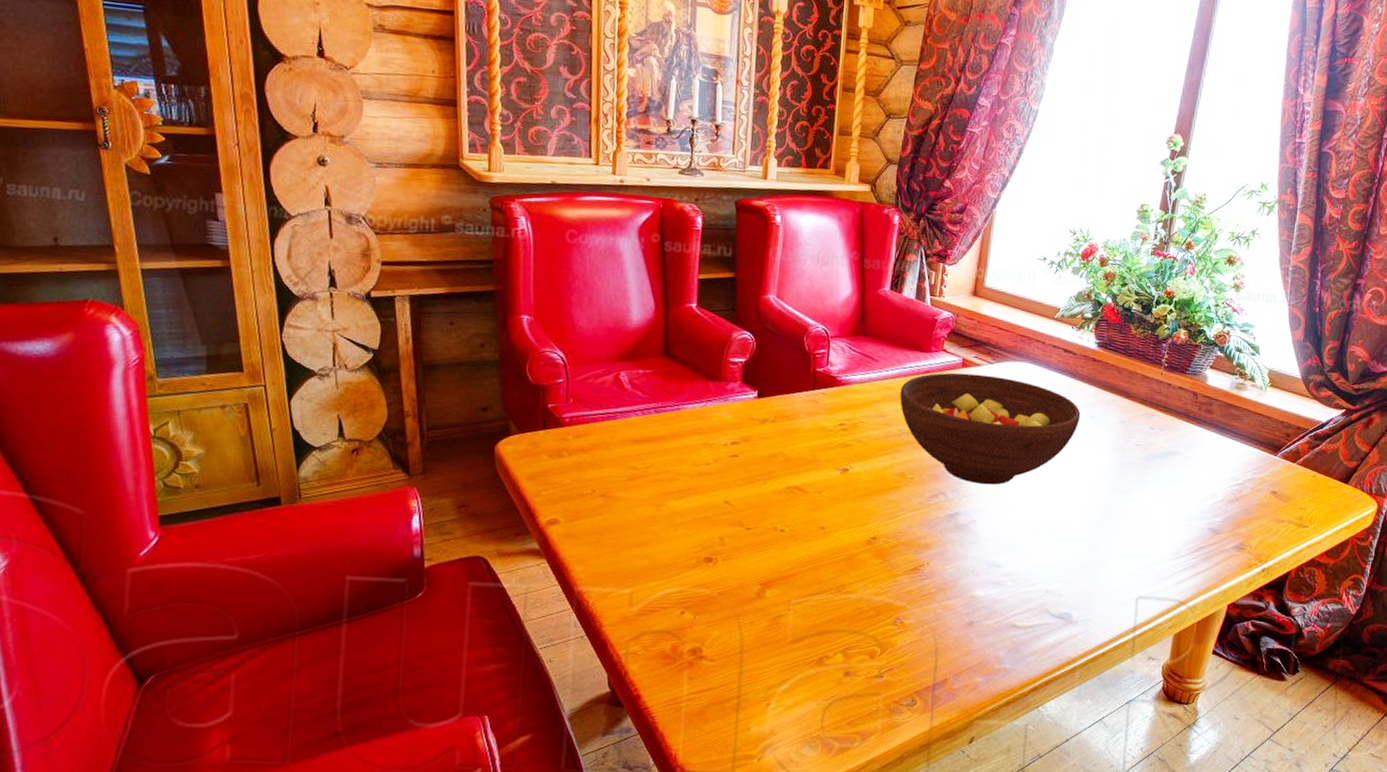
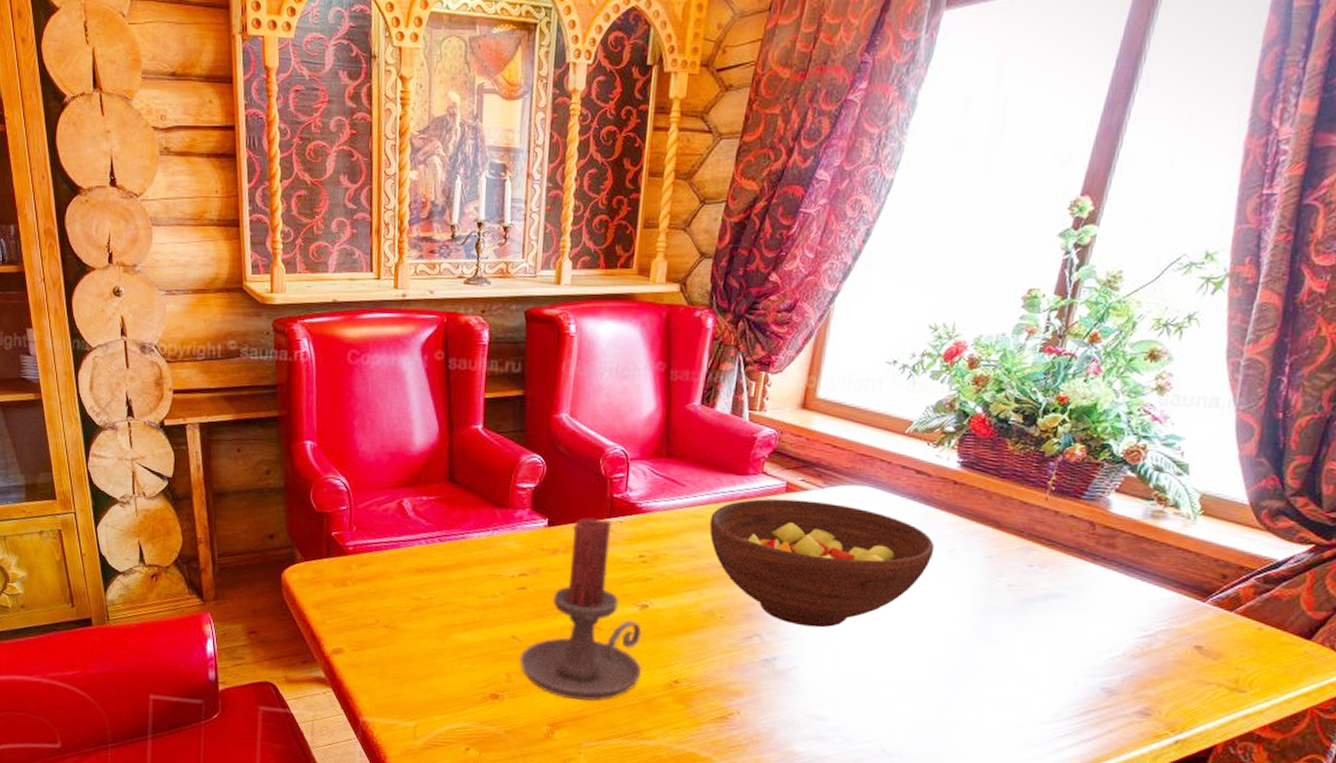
candle holder: none [732,389,845,560] -> present [520,517,643,701]

